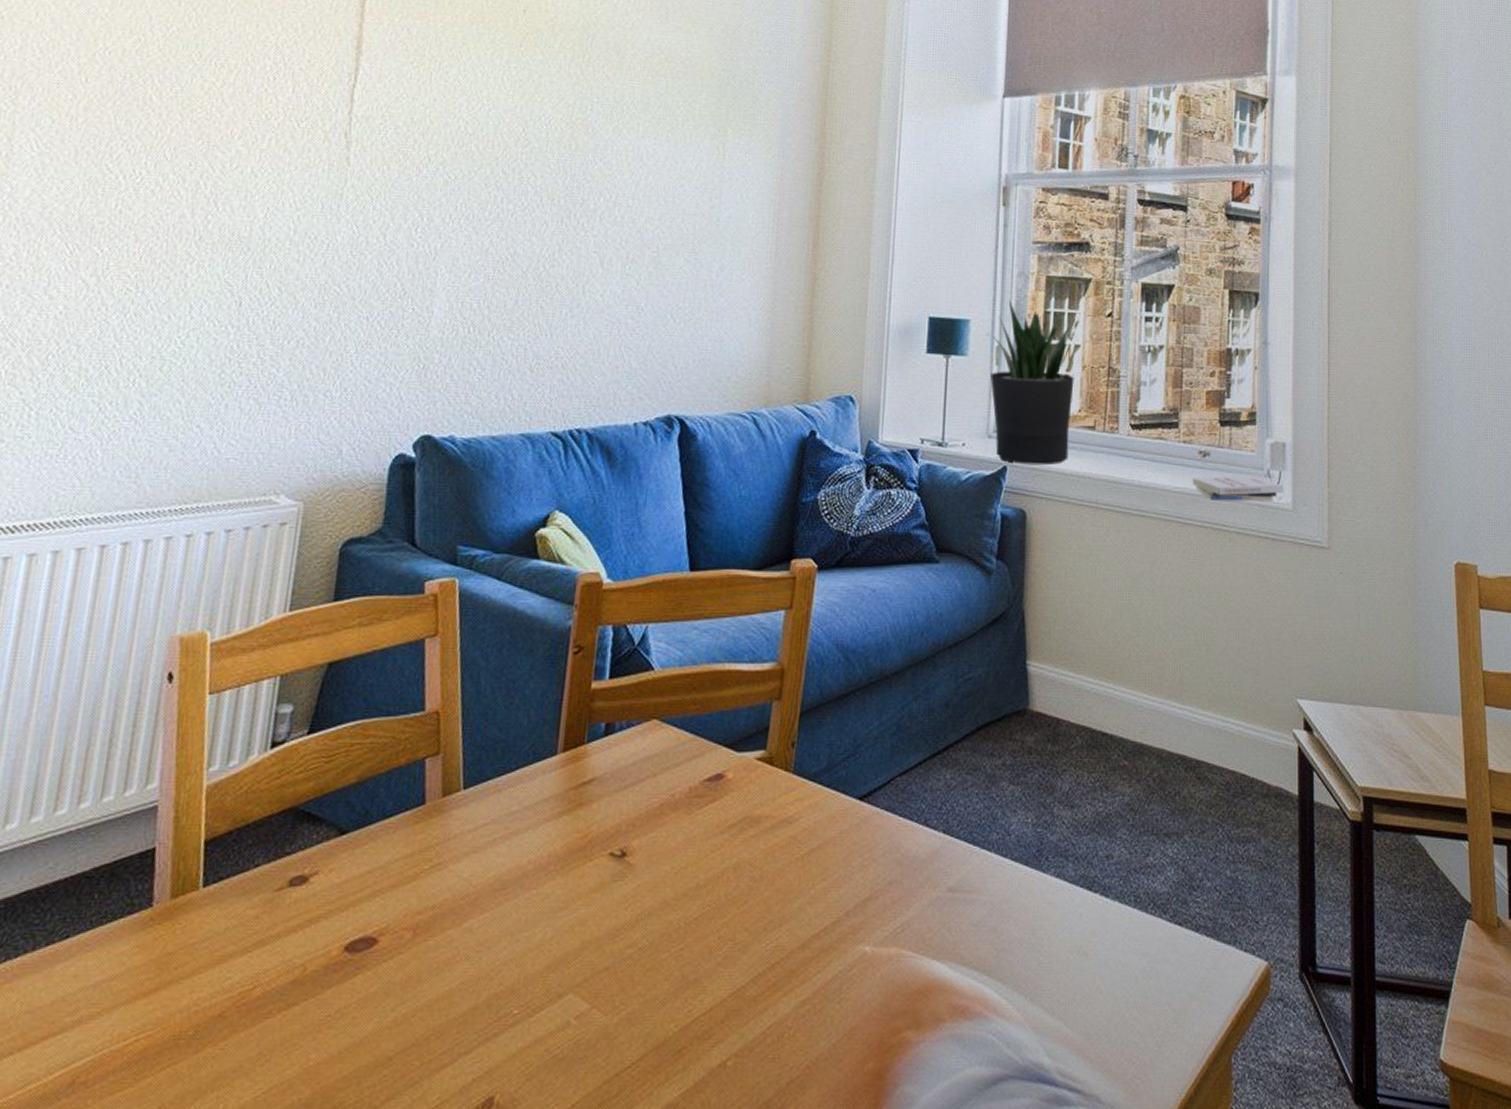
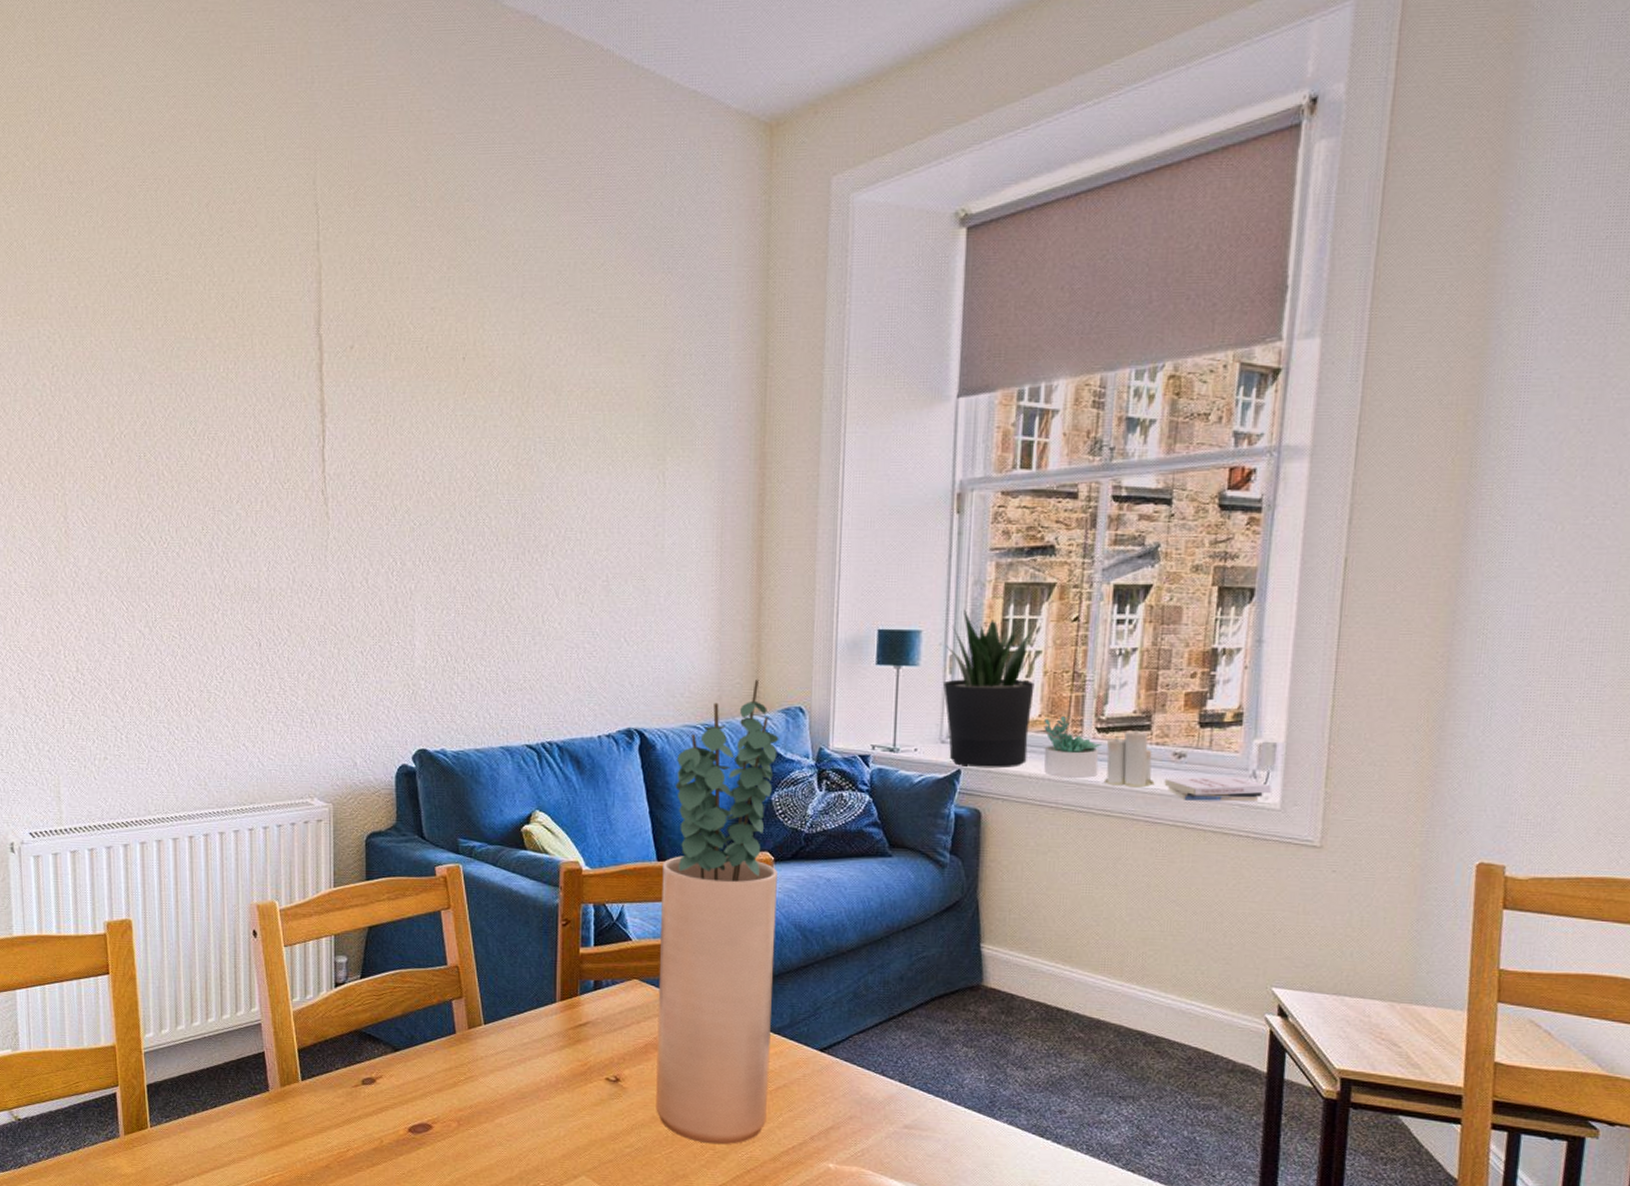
vase: none [667,365,828,933] -> present [656,680,779,1145]
succulent plant: none [1083,411,1136,477] -> present [1044,715,1102,779]
candle: none [1138,425,1184,487] -> present [1103,728,1155,788]

